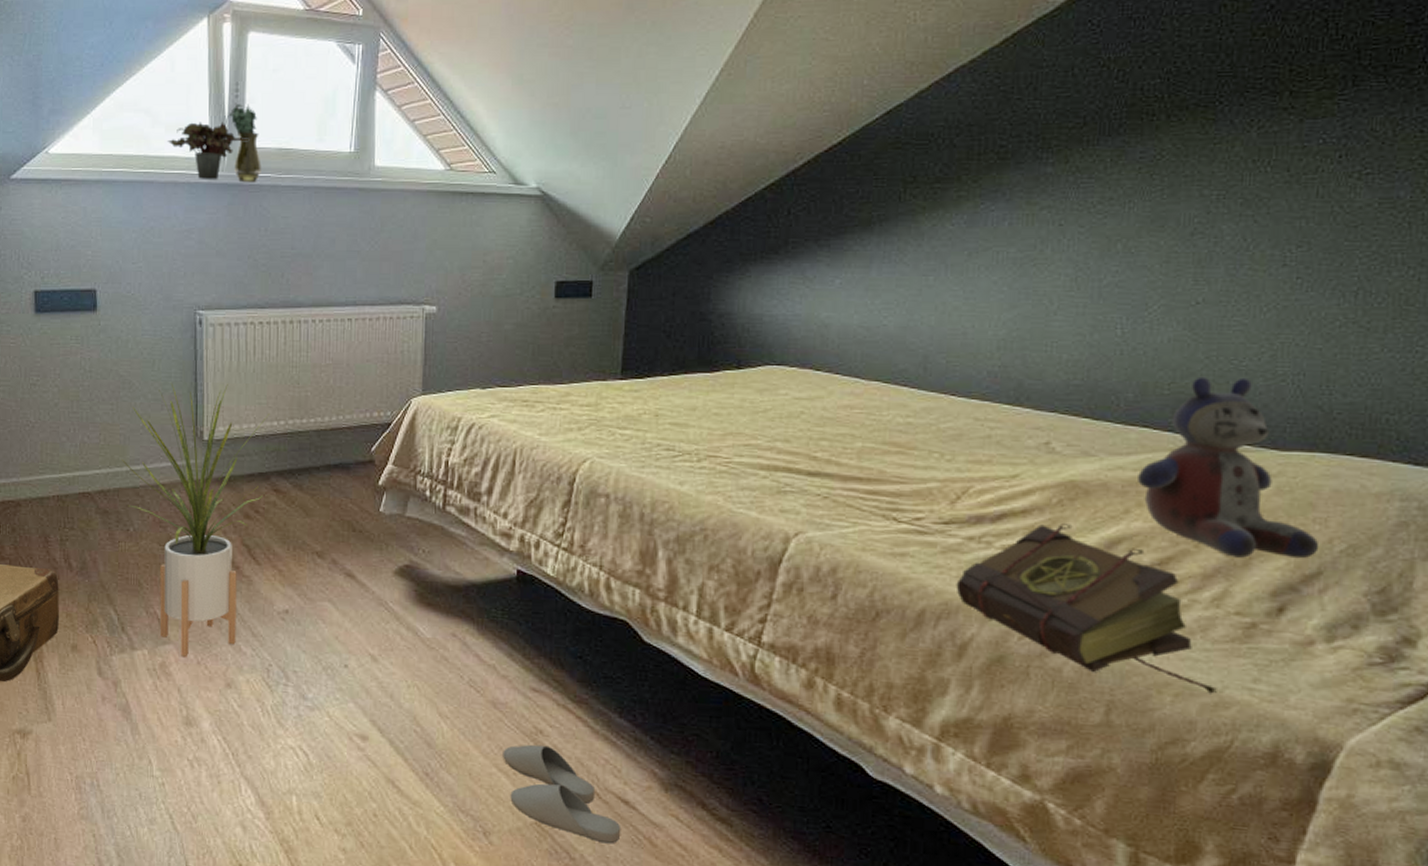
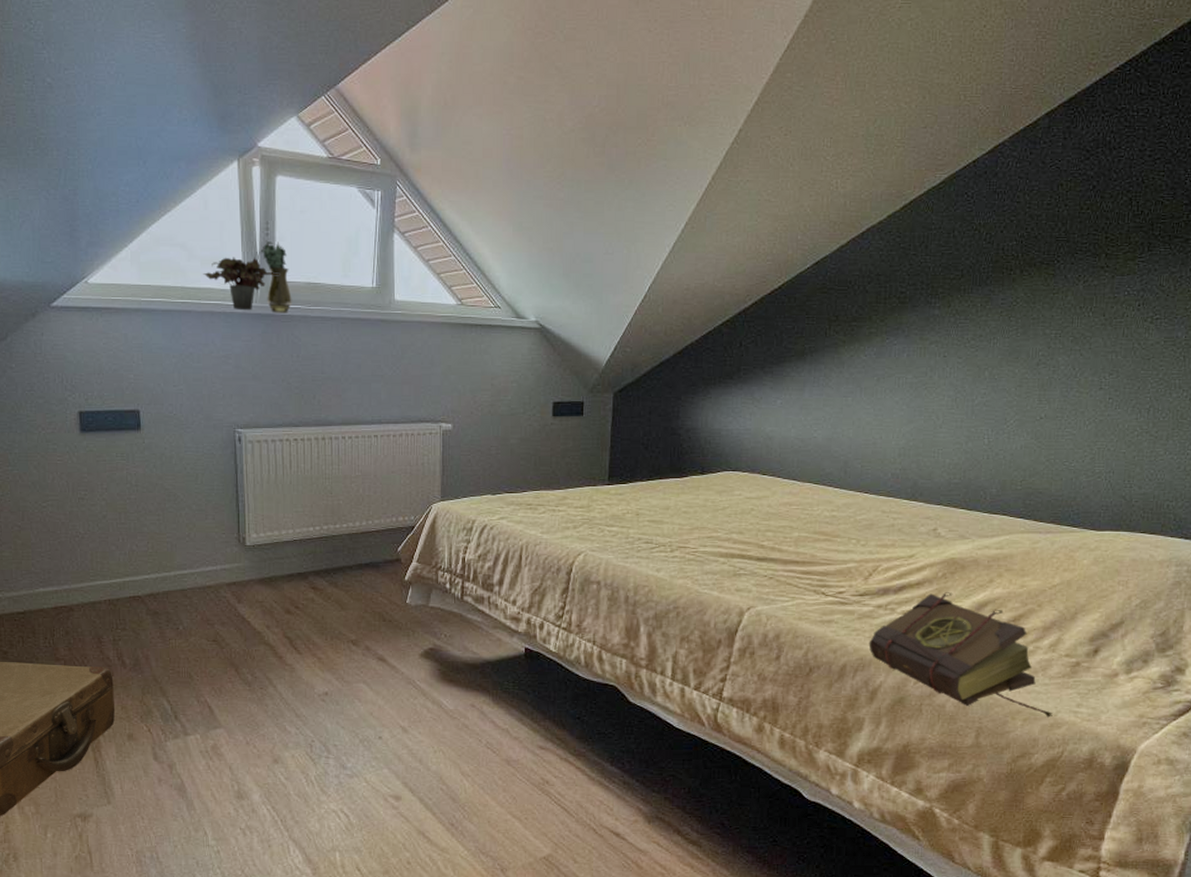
house plant: present [122,382,271,657] -> none [170,493,307,738]
slippers: present [503,744,621,844] -> none [516,793,614,870]
stuffed bear: present [1138,376,1318,559] -> none [999,475,1121,613]

